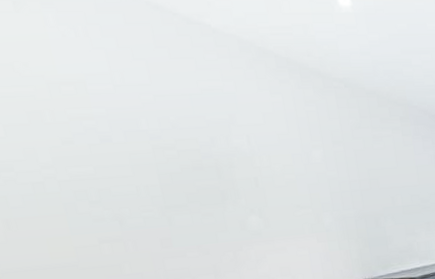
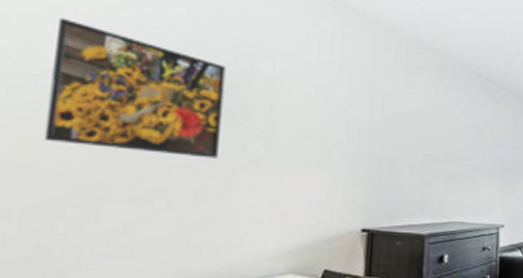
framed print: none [41,123,223,242] -> present [43,17,226,159]

